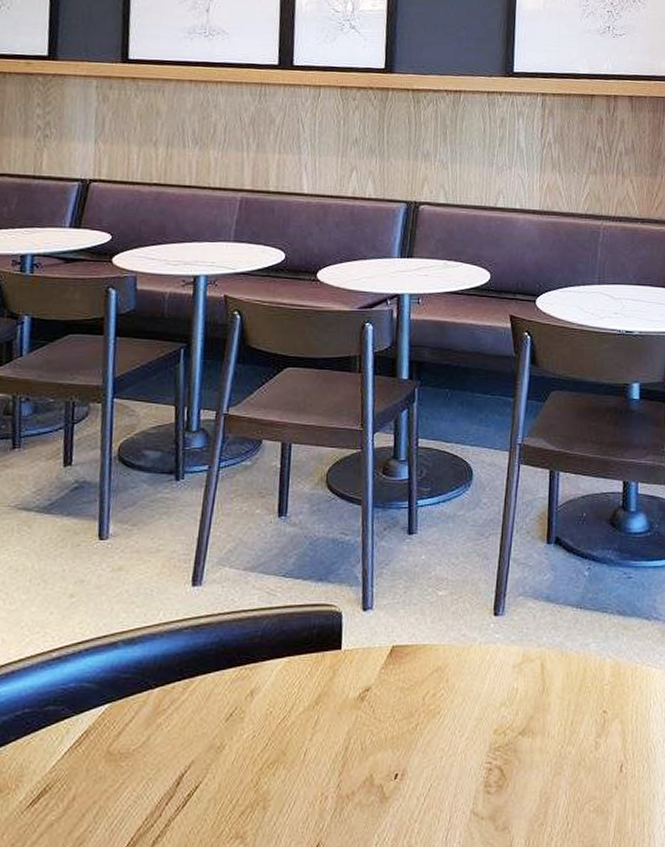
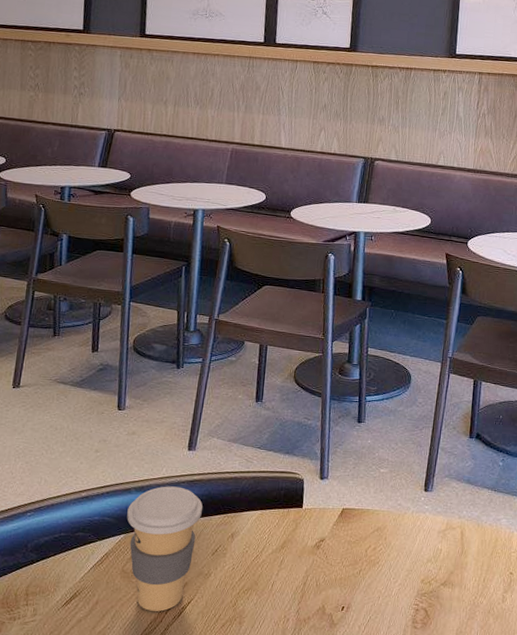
coffee cup: none [112,634,212,803] -> present [127,486,203,611]

